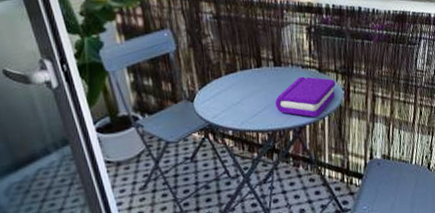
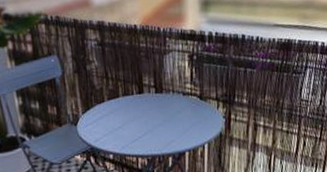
book: present [274,76,336,118] -> none [155,103,216,145]

